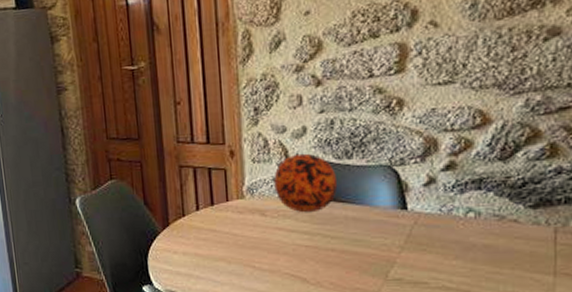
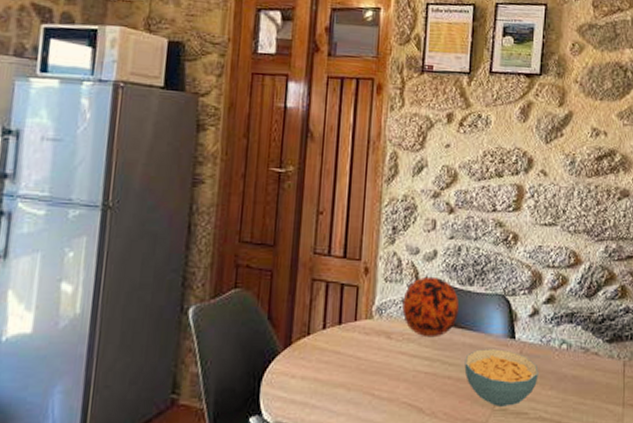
cereal bowl: none [348,221,439,276] -> present [464,349,539,406]

